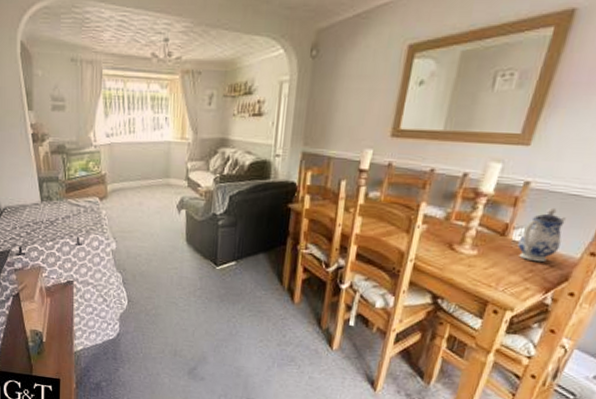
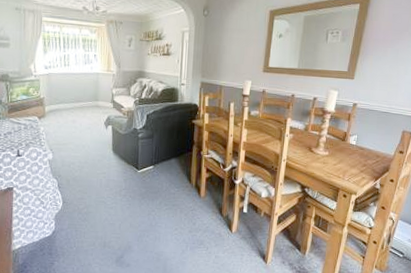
teapot: present [517,207,566,263] -> none [354,120,382,159]

